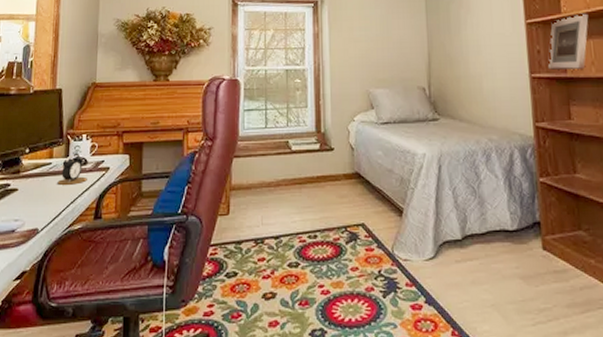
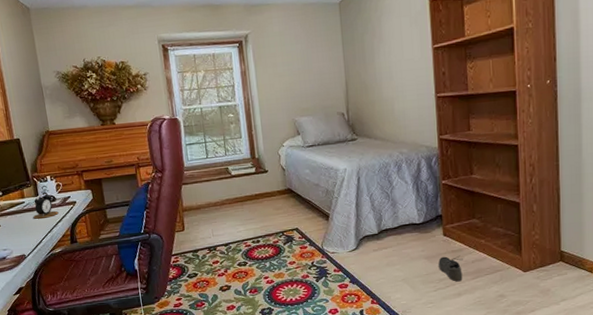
shoe: none [537,278,569,314] -> present [438,255,463,281]
picture frame: present [547,13,589,70] -> none [451,35,489,89]

